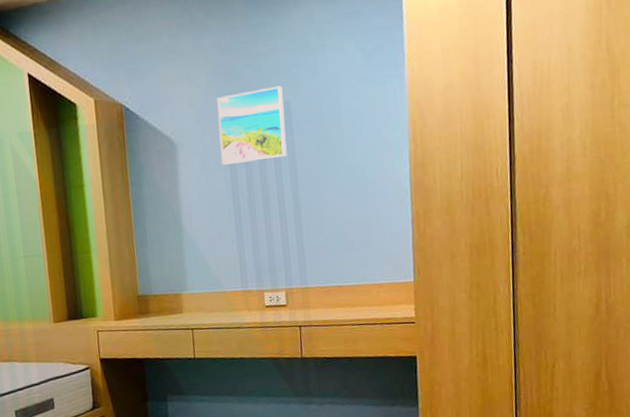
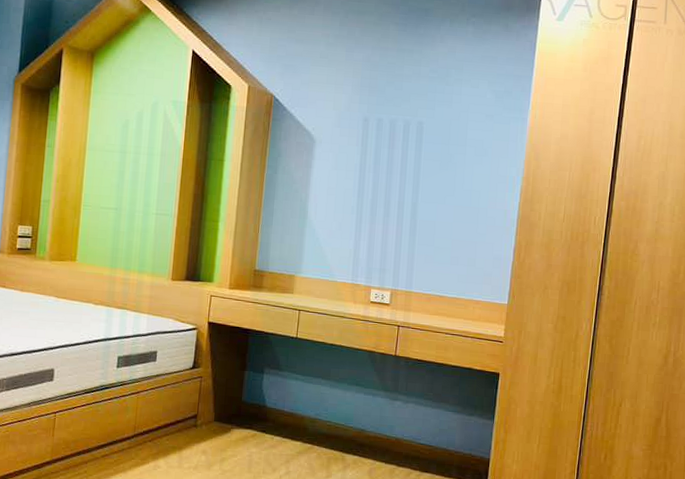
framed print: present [217,85,287,166] -> none [353,105,418,170]

